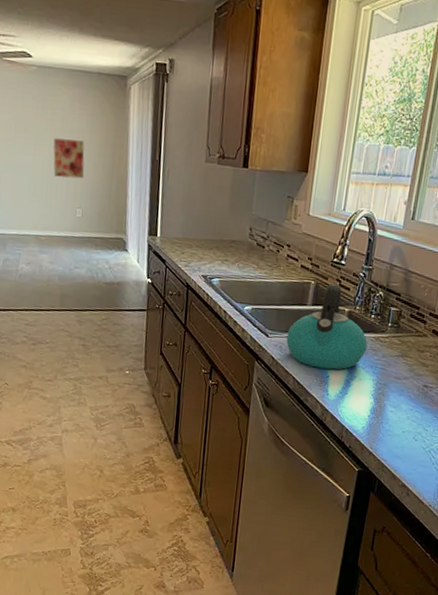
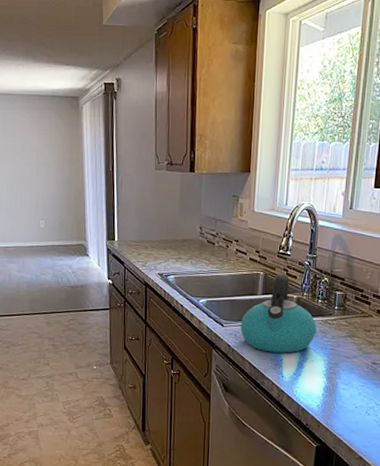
wall art: present [53,138,85,179] -> none [15,158,45,194]

